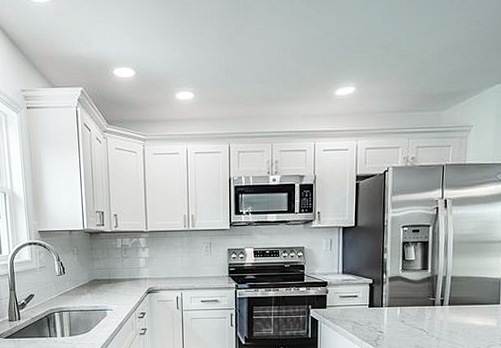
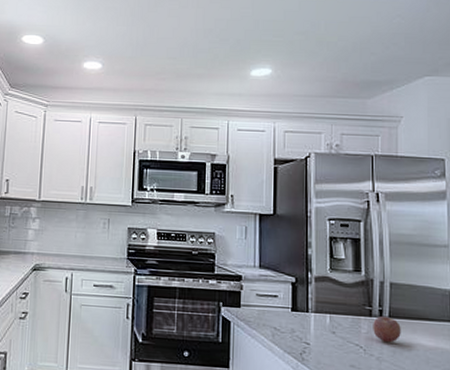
fruit: none [435,304,458,325] -> present [373,315,401,343]

